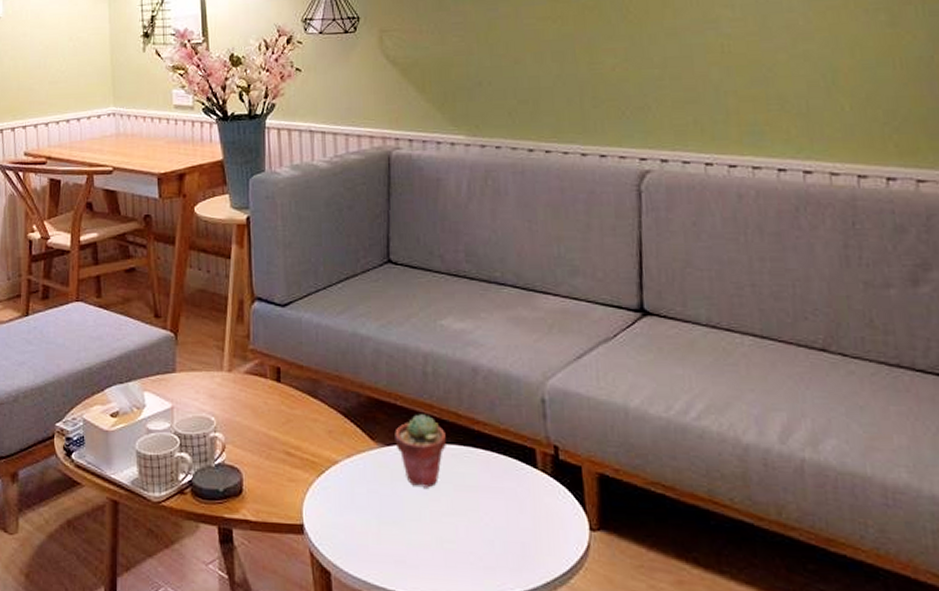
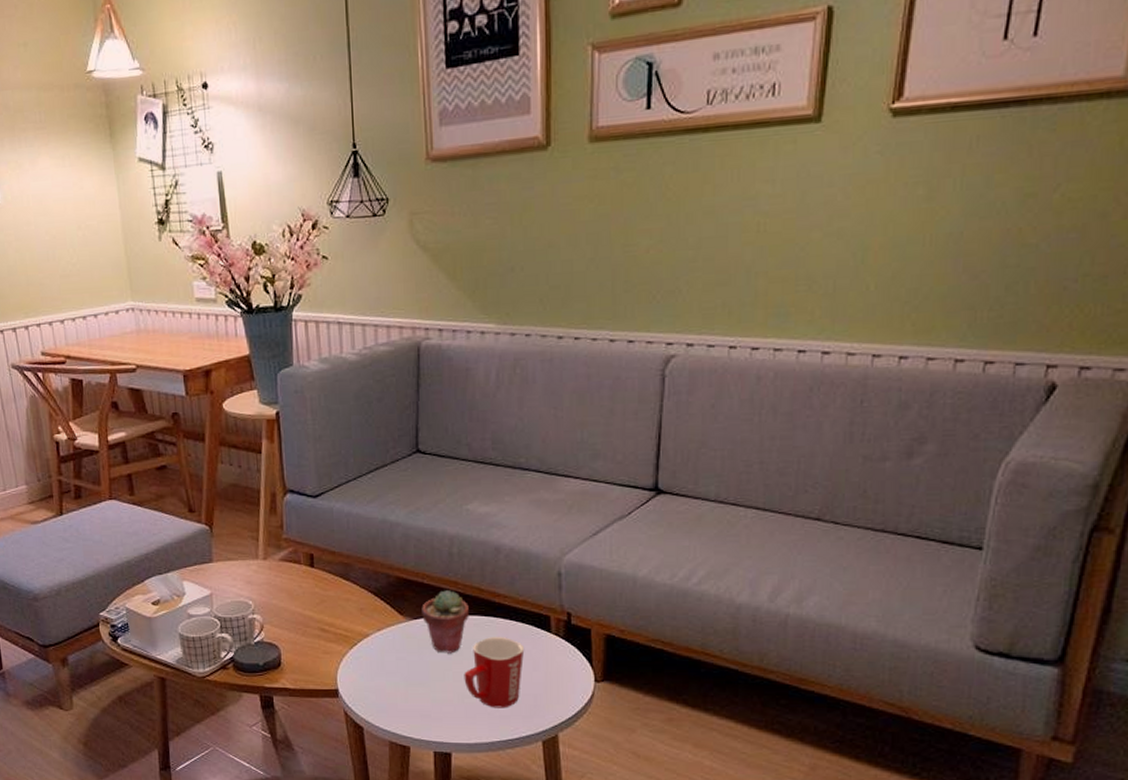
mug: none [442,469,509,558] -> present [464,636,525,708]

